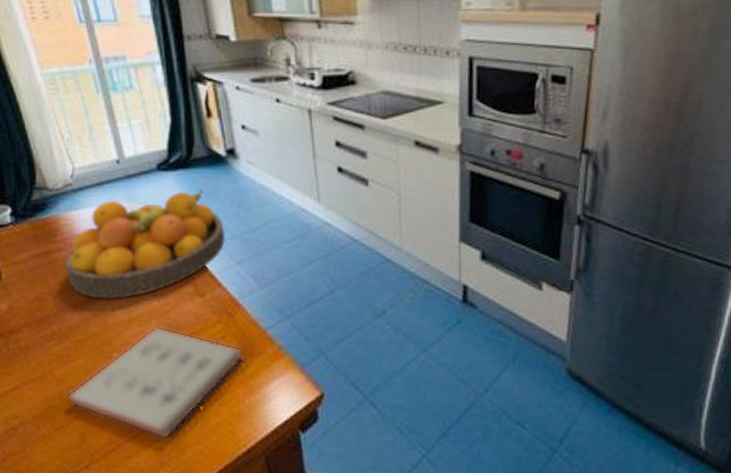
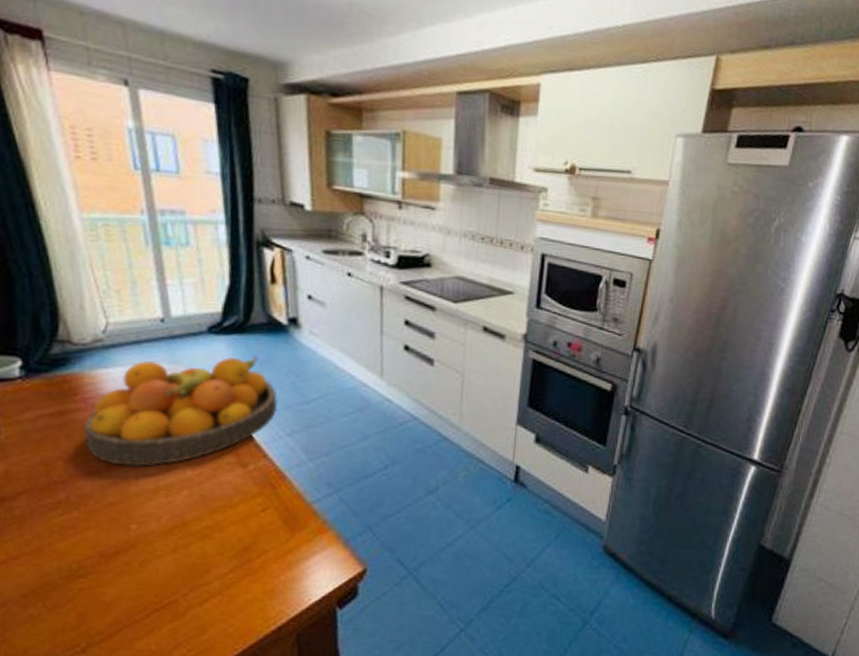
notepad: present [66,326,247,439] -> none [66,497,288,618]

